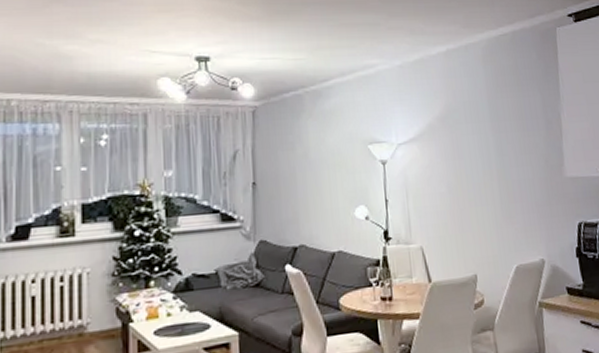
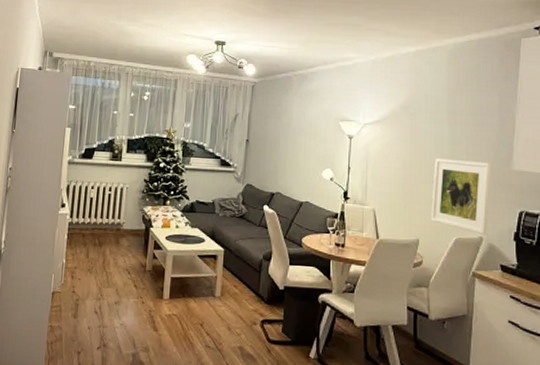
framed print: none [483,172,549,257] -> present [431,158,492,235]

